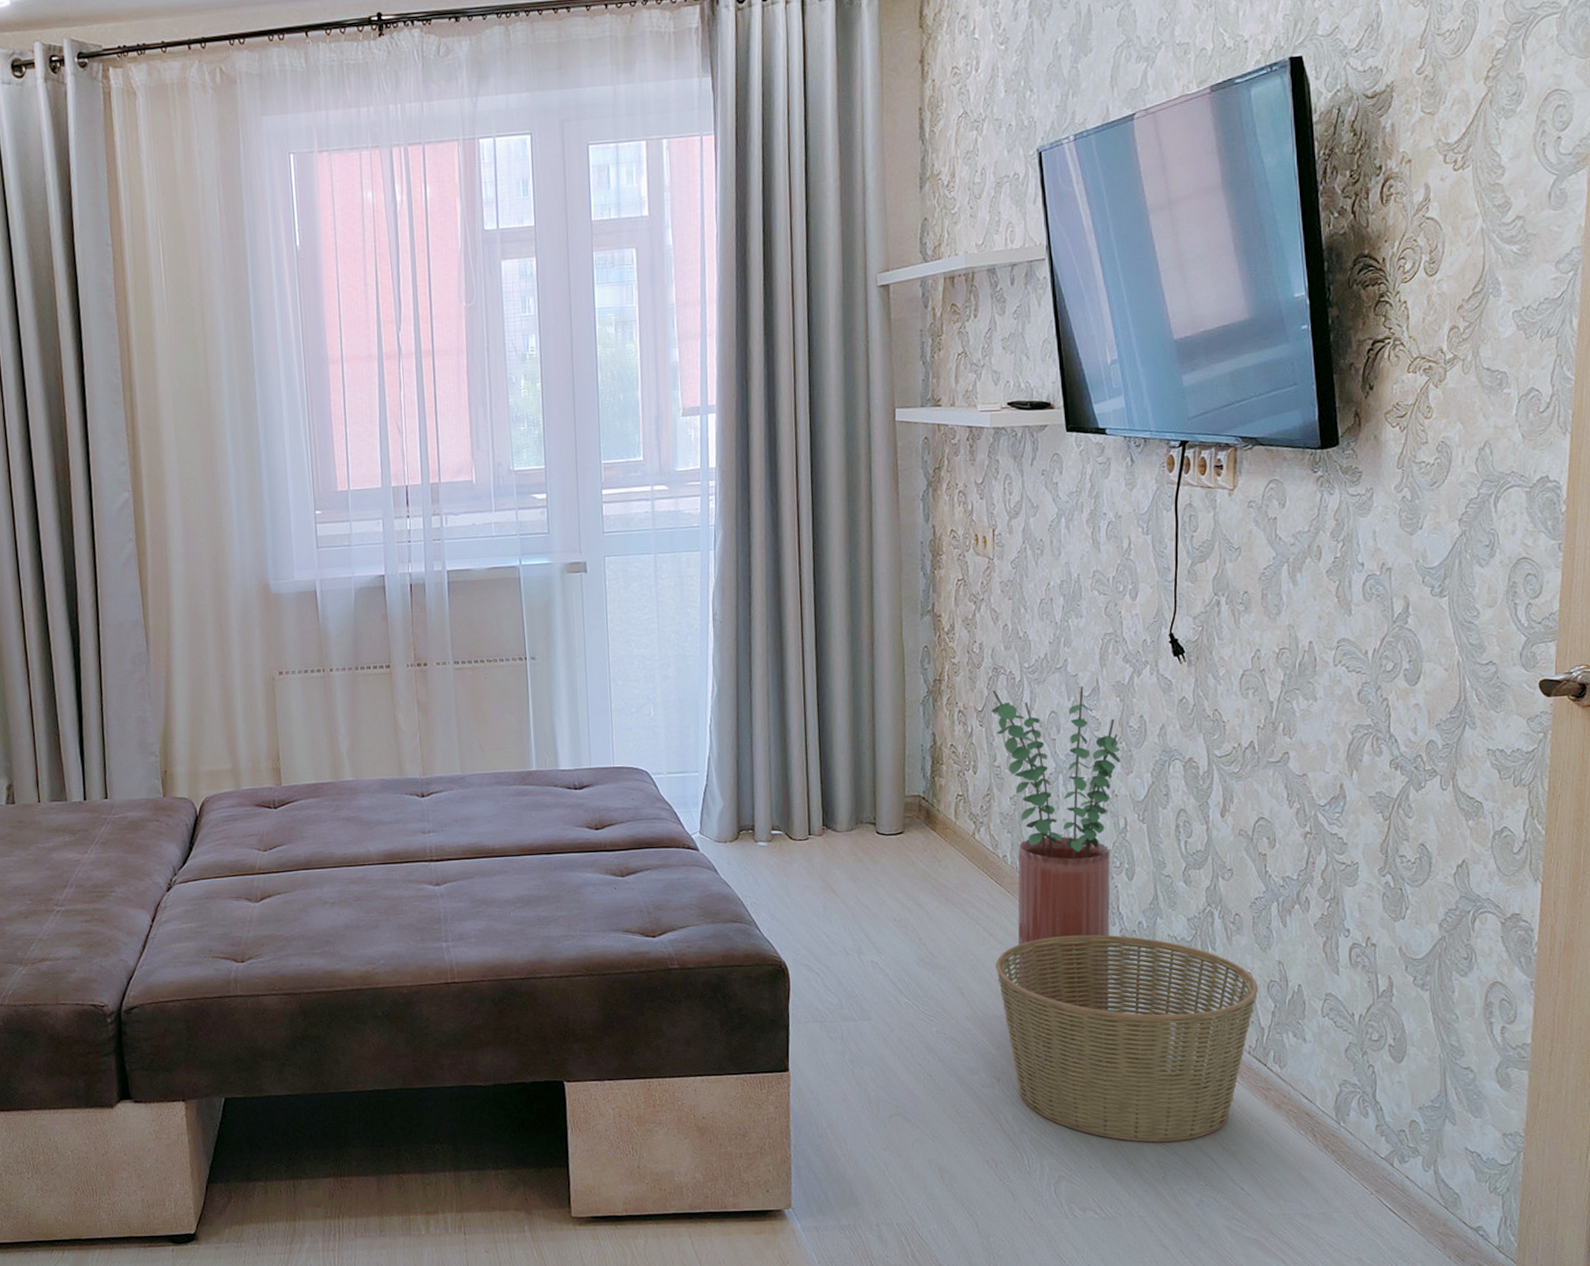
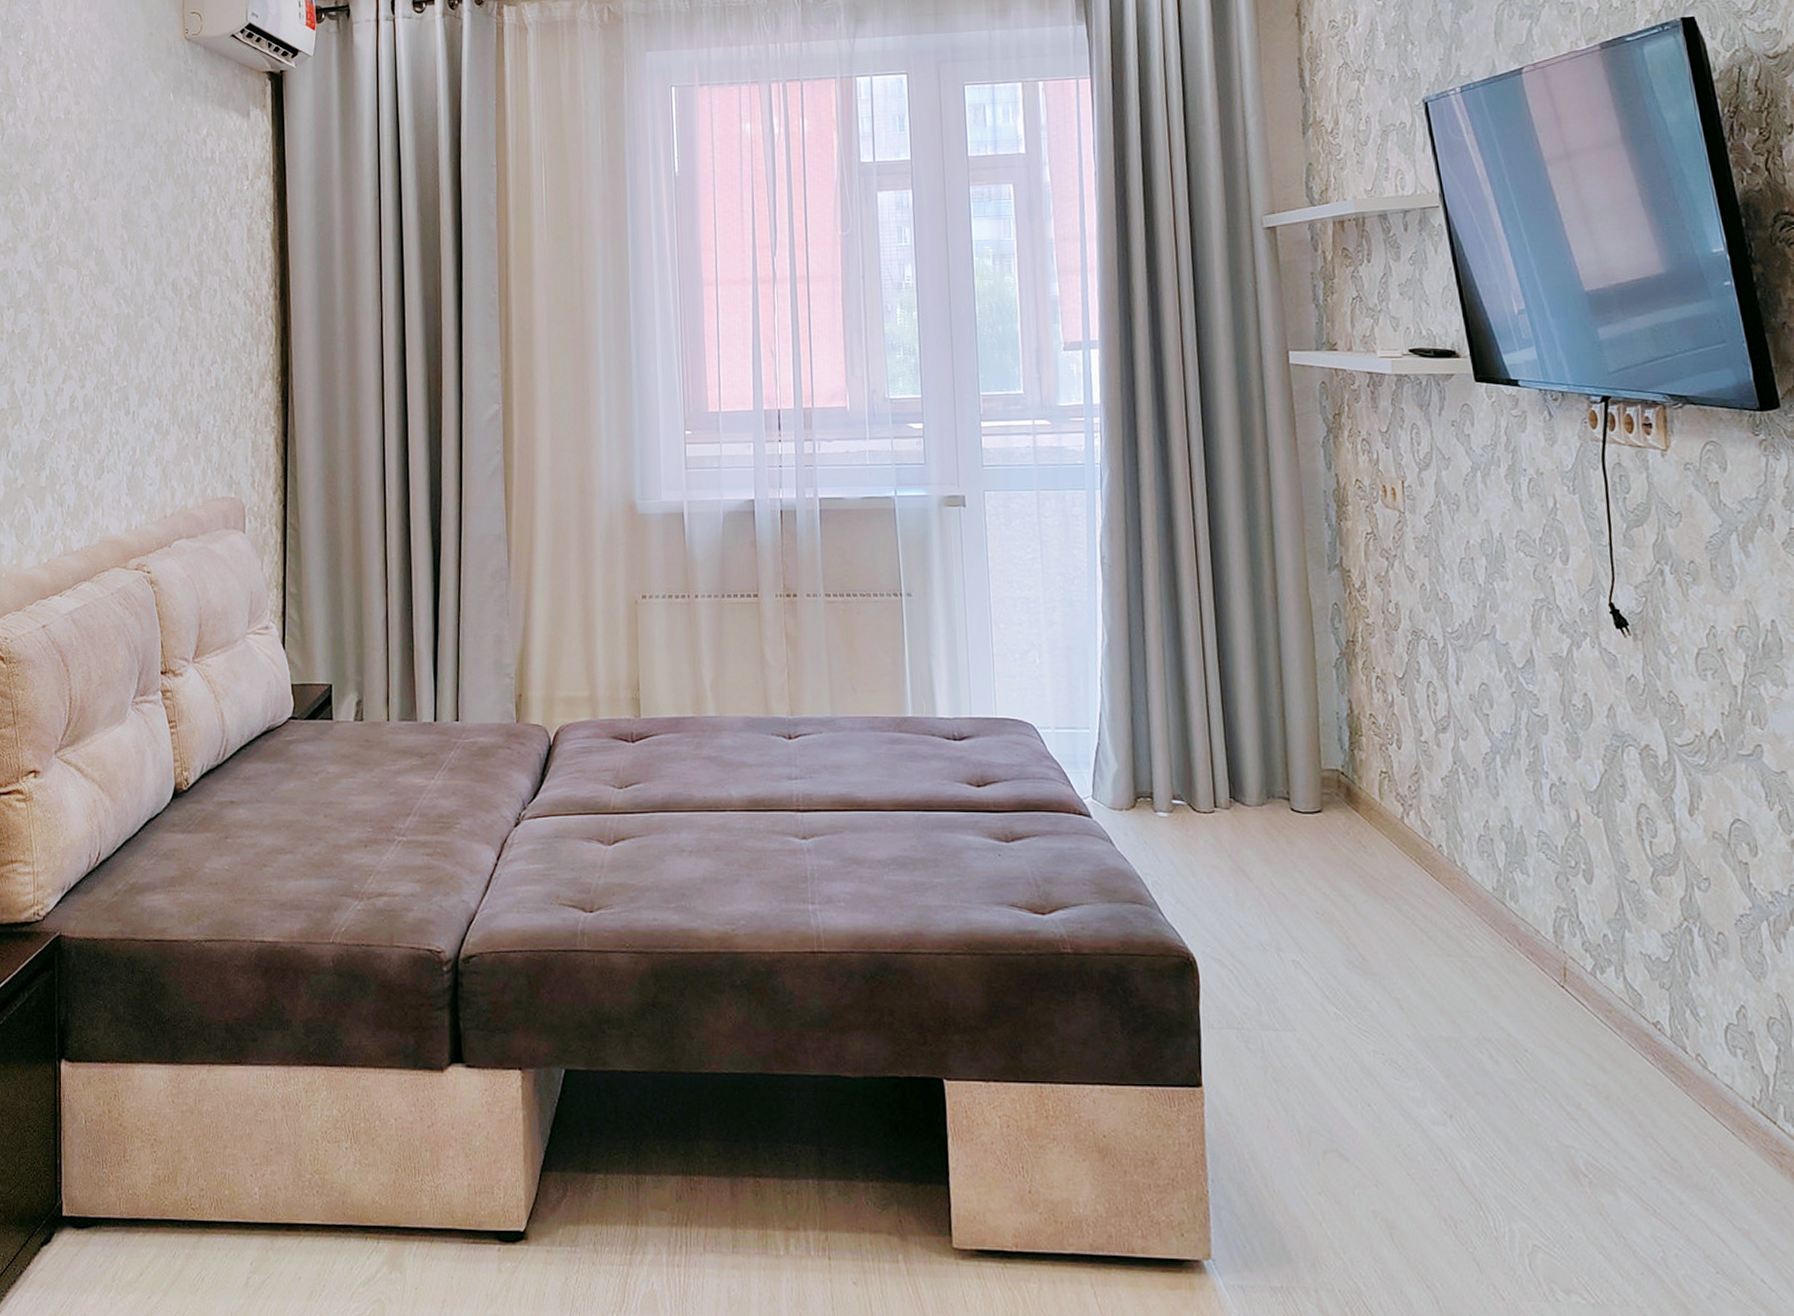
vase: present [991,686,1121,1041] -> none [1413,656,1577,1075]
basket: present [995,934,1259,1143] -> none [1437,945,1757,1212]

